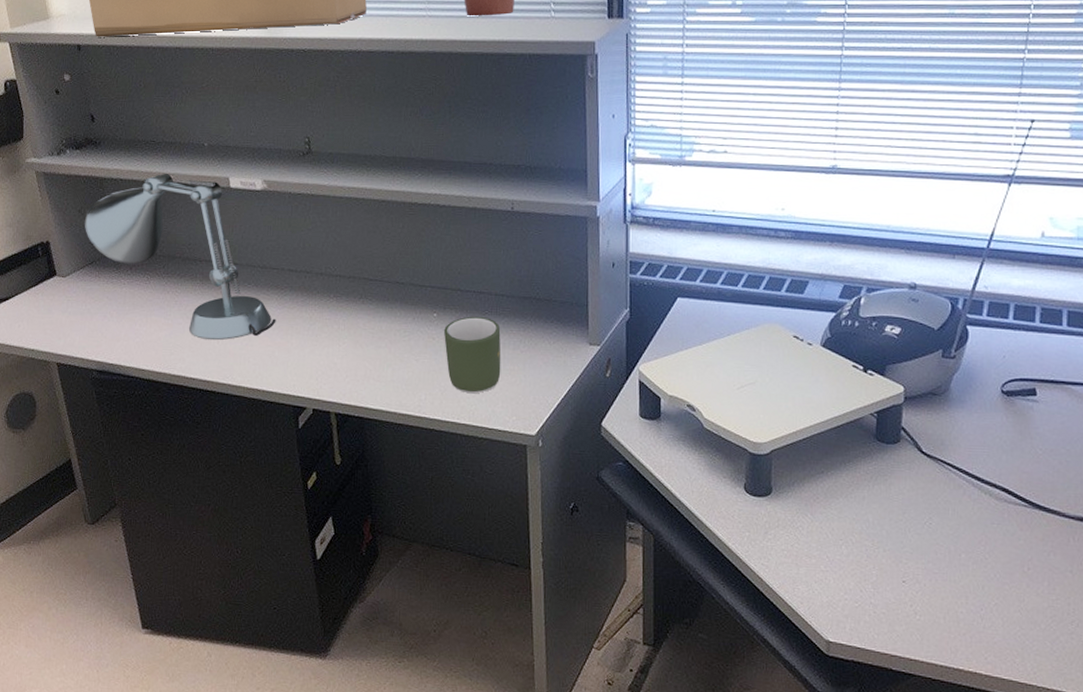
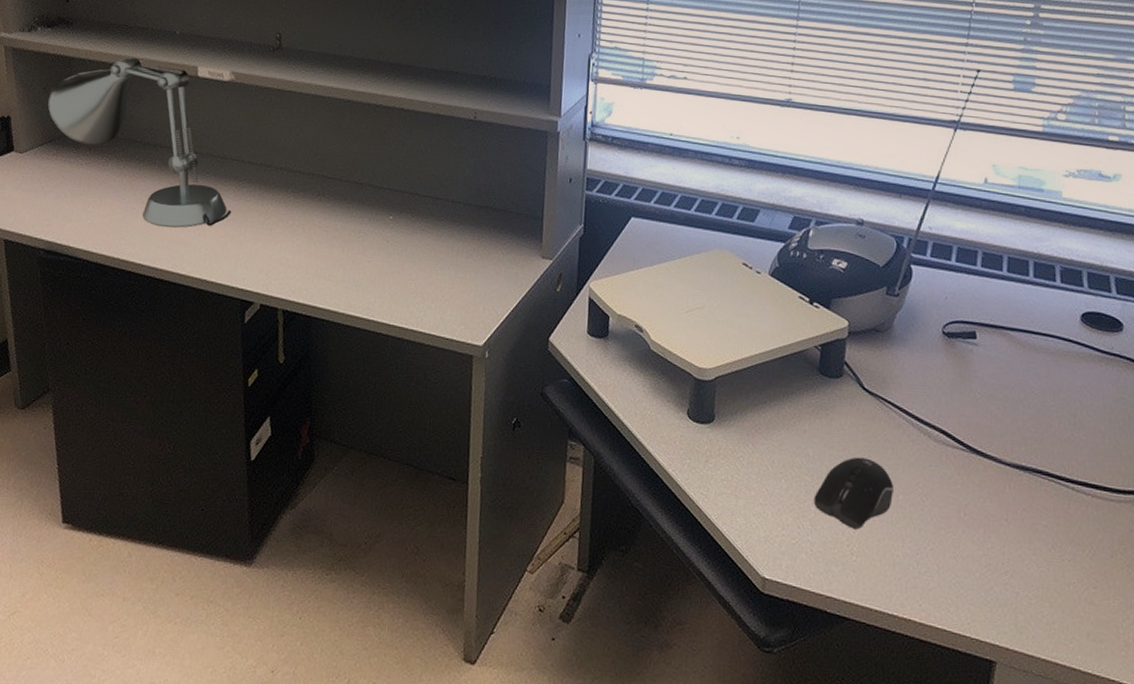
mug: present [444,316,501,393] -> none [398,221,455,299]
computer mouse: none [875,519,955,590] -> present [813,457,893,530]

